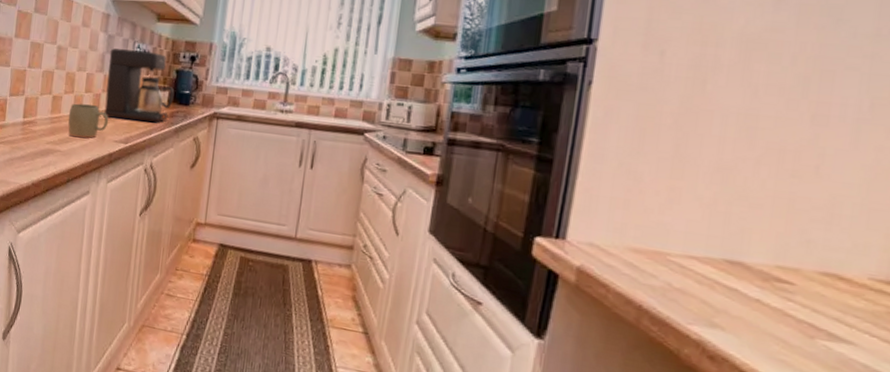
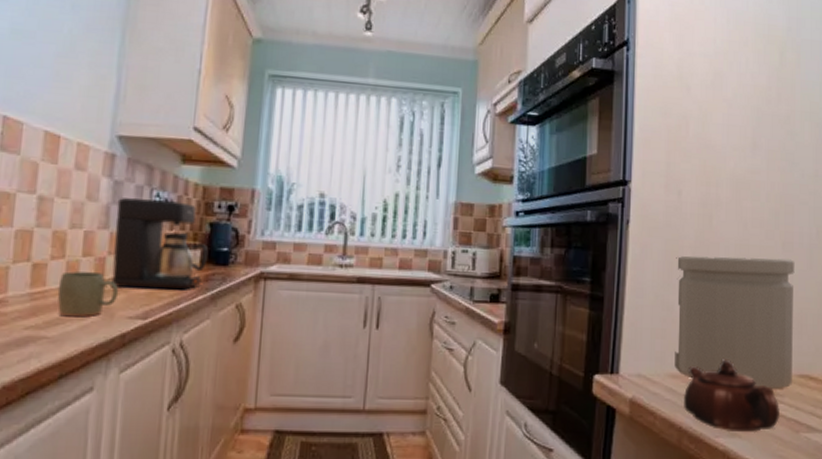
jar: none [638,122,830,286] -> present [674,255,795,390]
teapot: none [647,240,787,329] -> present [683,359,781,433]

